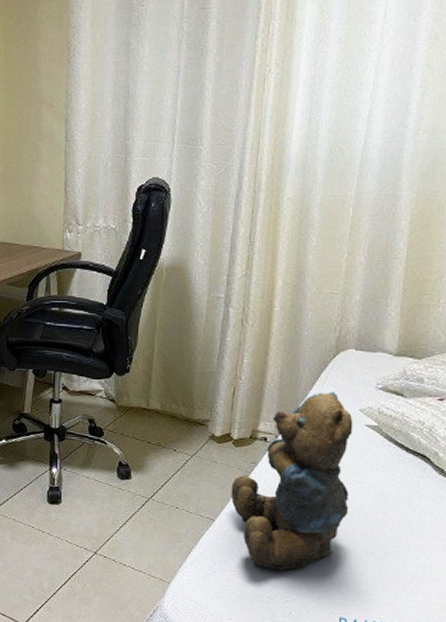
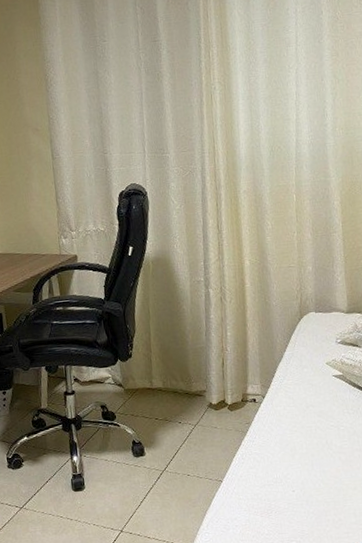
teddy bear: present [231,392,353,571] -> none [232,350,331,518]

